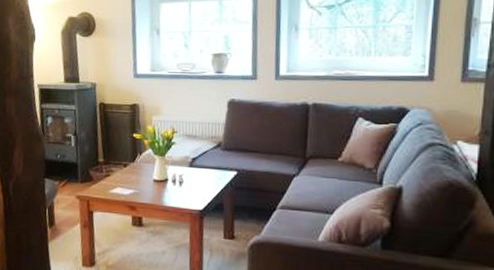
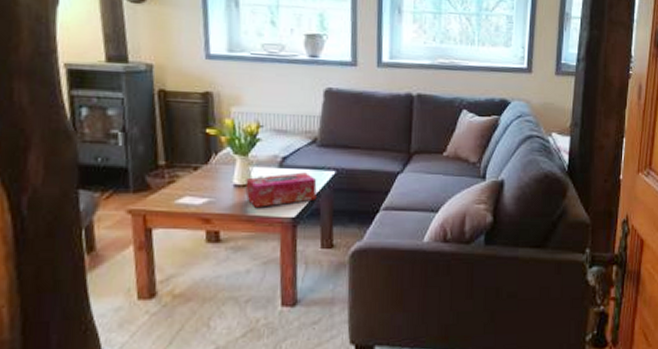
tissue box: none [163,171,221,200] -> present [245,172,317,207]

